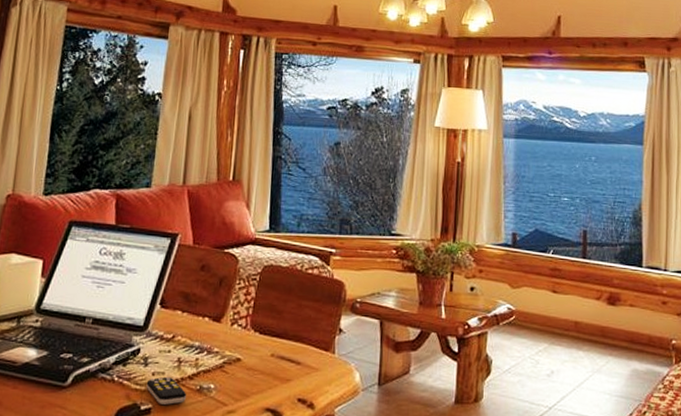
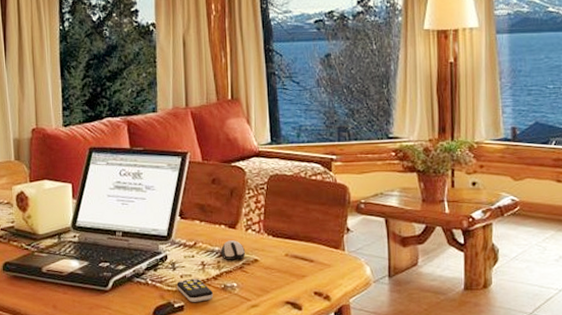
computer mouse: none [200,335,229,358] -> present [220,240,246,260]

